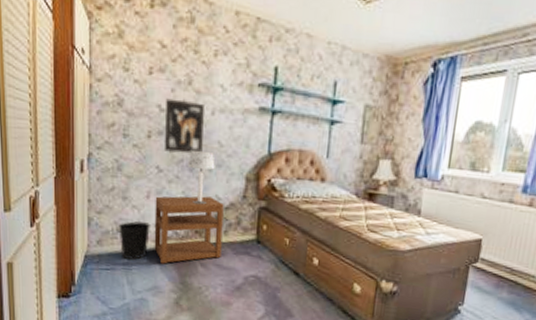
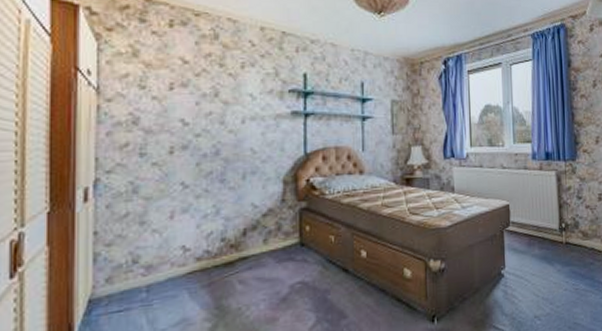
wastebasket: present [119,220,150,260] -> none [135,245,175,294]
nightstand: present [154,196,224,264] -> none [180,206,262,291]
wall art: present [165,98,204,154] -> none [190,112,234,166]
table lamp: present [187,151,215,205] -> none [217,161,249,217]

